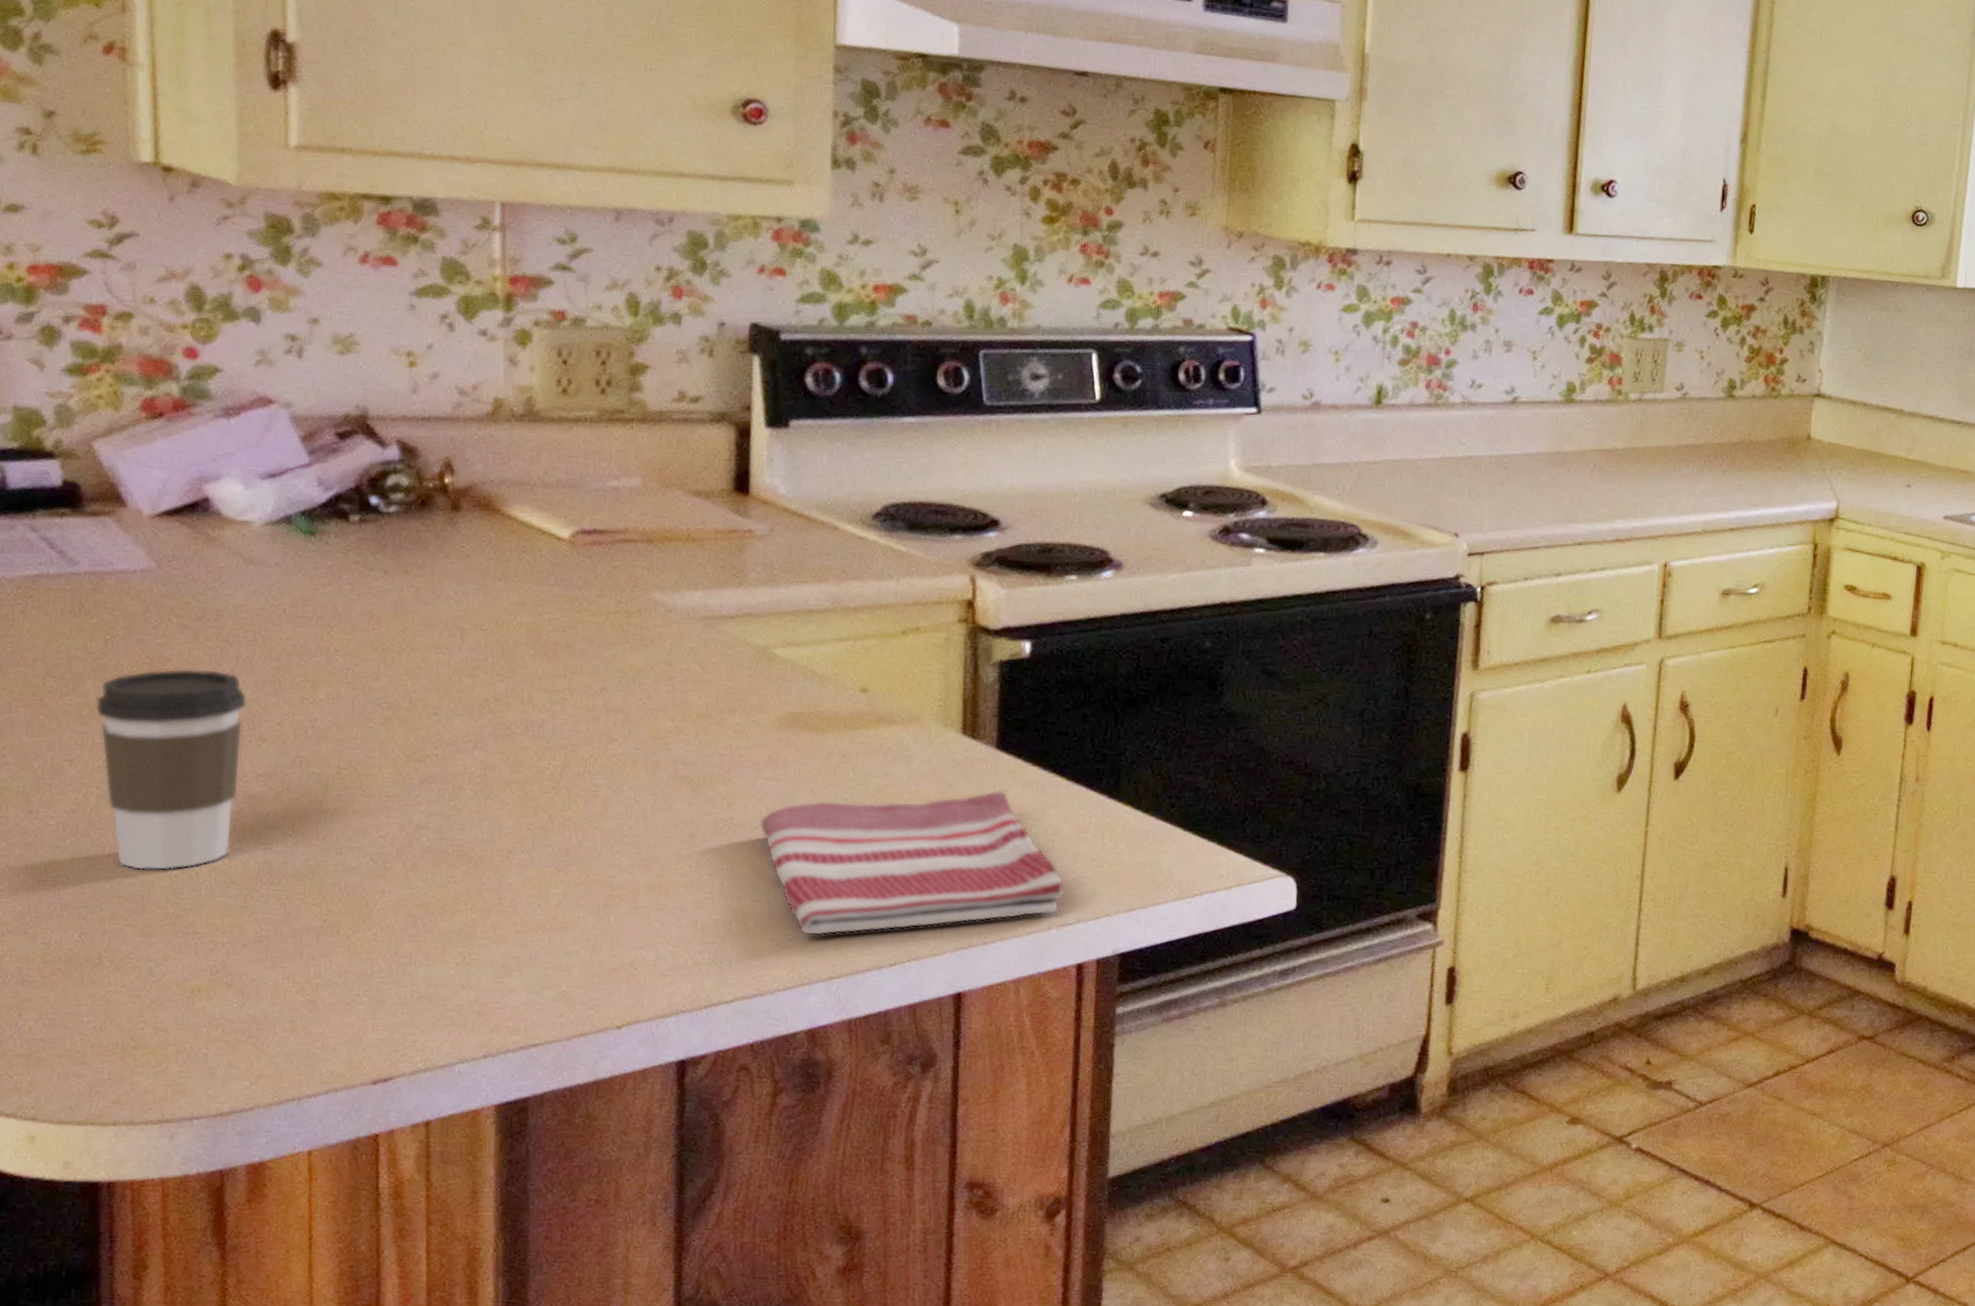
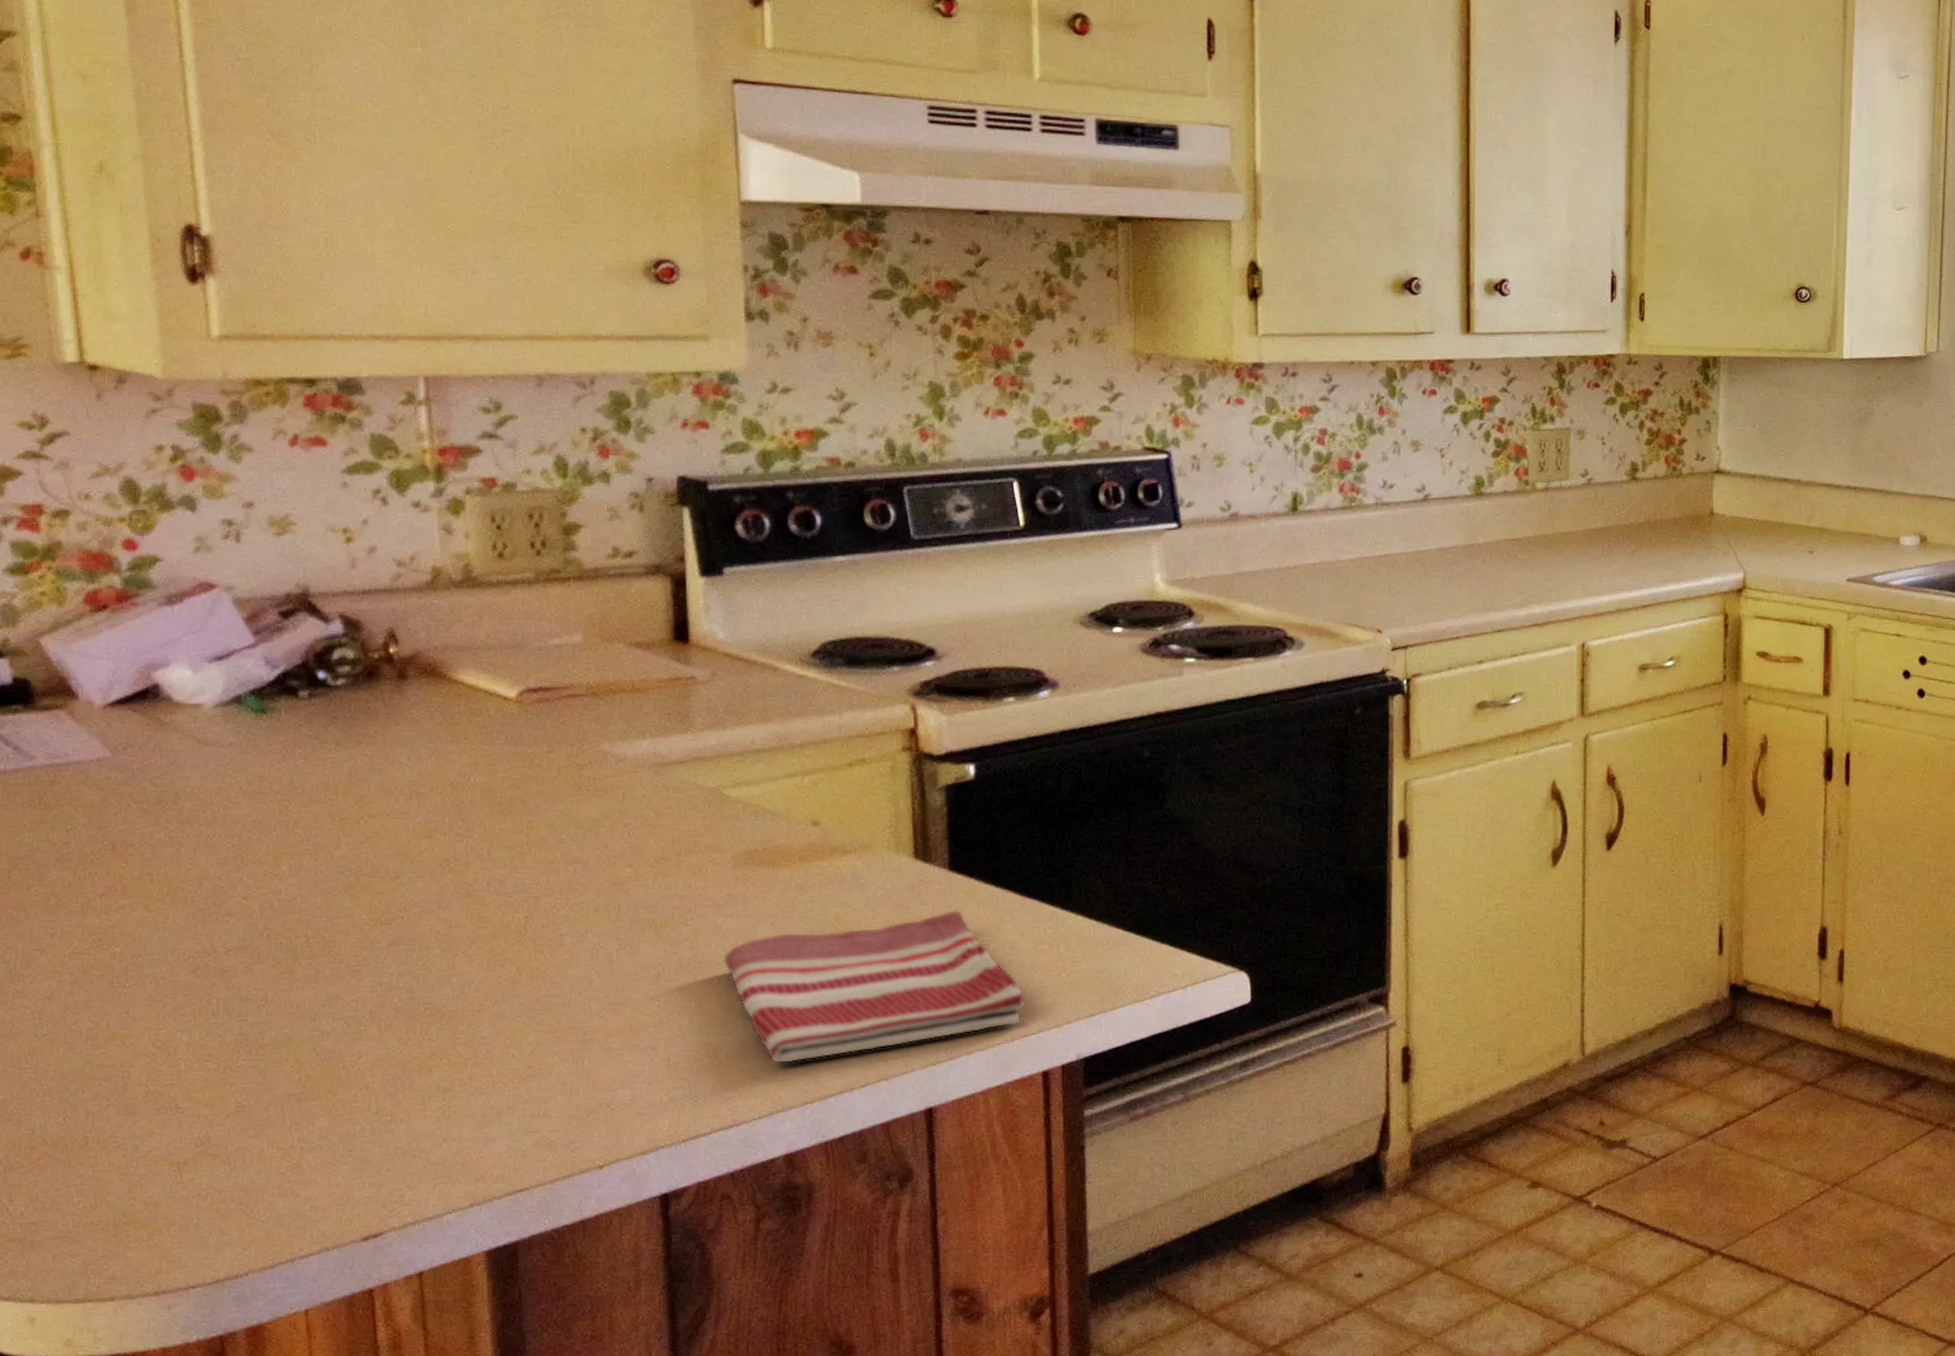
coffee cup: present [95,668,247,871] -> none [62,851,212,1051]

